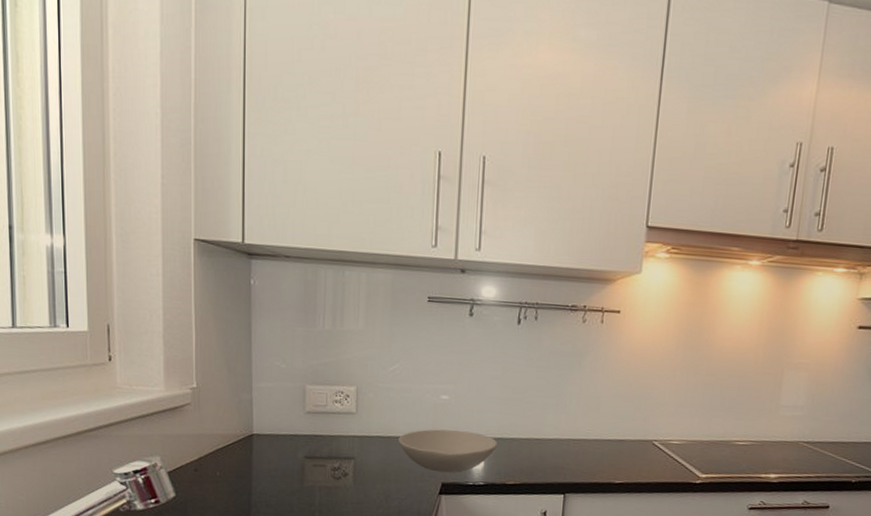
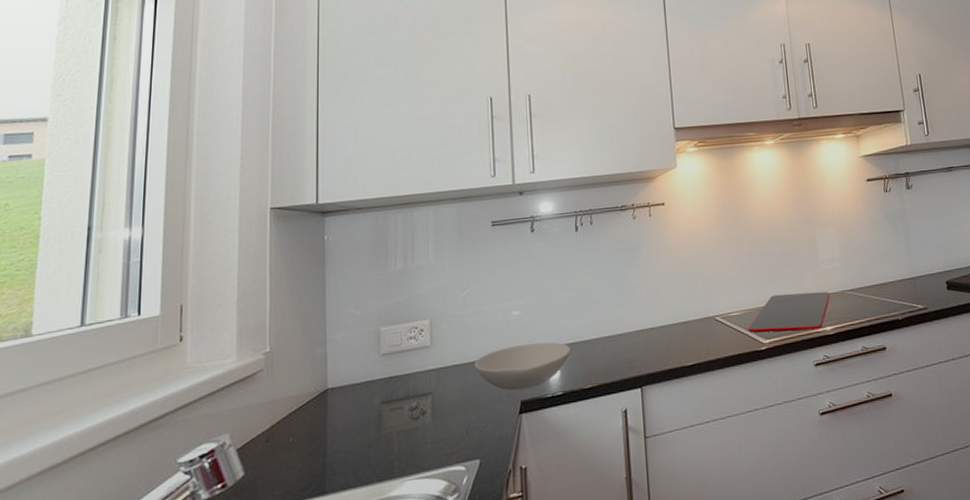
cutting board: none [686,431,784,474] -> present [748,291,831,333]

